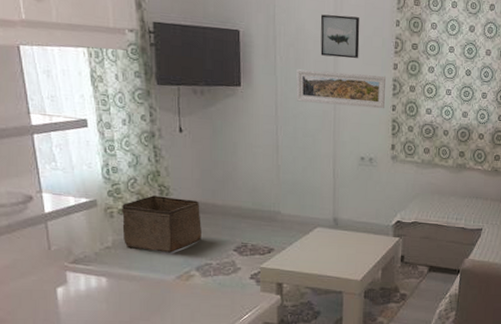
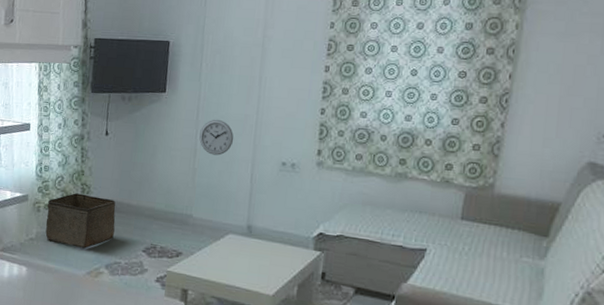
wall clock: none [280,115,315,152] -> present [199,119,234,156]
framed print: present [296,69,386,109] -> none [219,75,315,113]
wall art: present [320,14,360,59] -> none [247,21,291,63]

